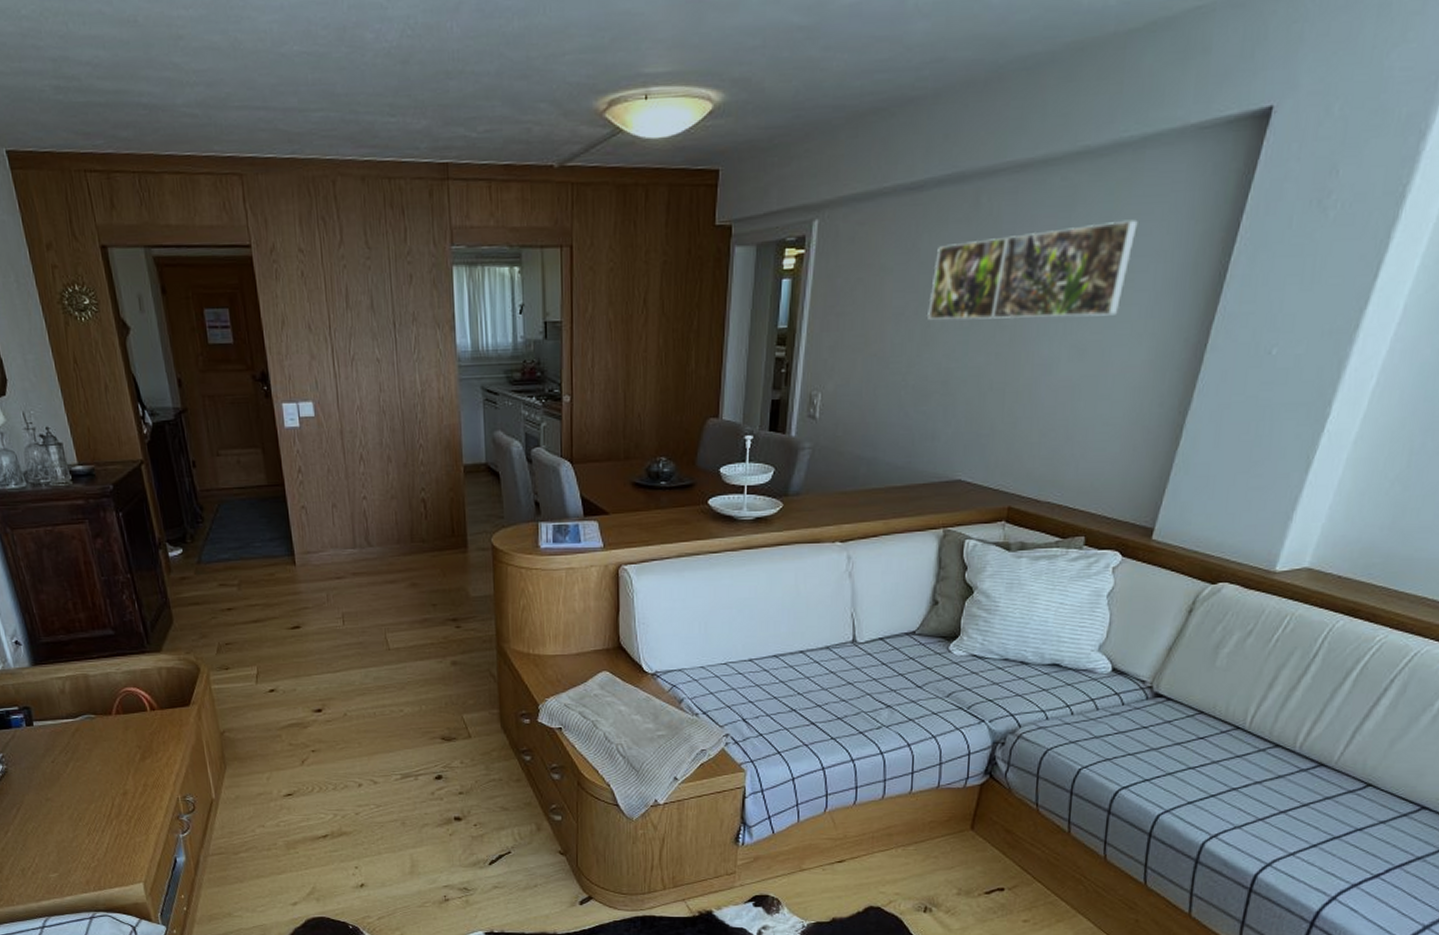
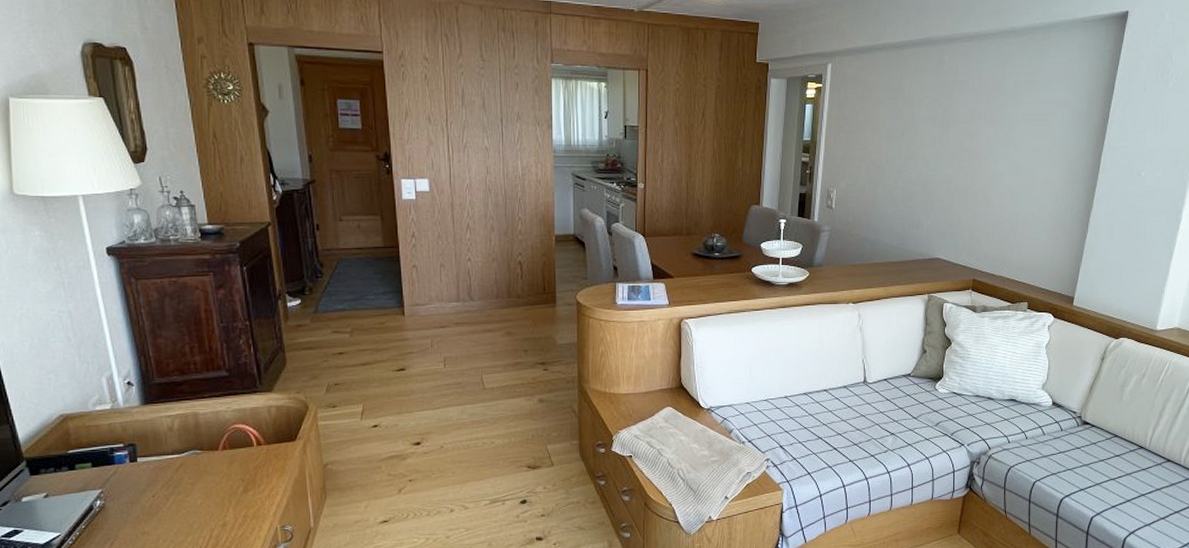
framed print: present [927,219,1138,320] -> none [911,79,1049,144]

